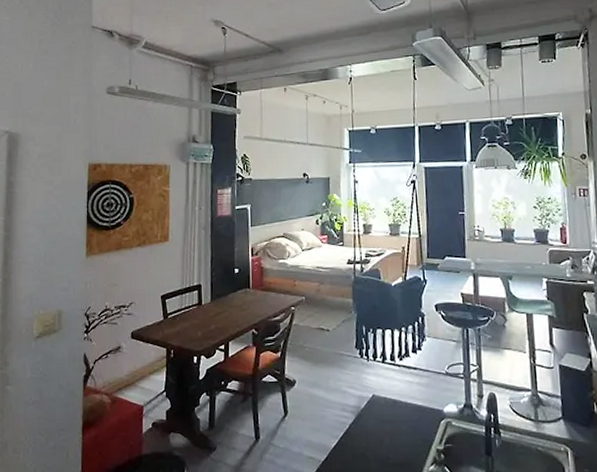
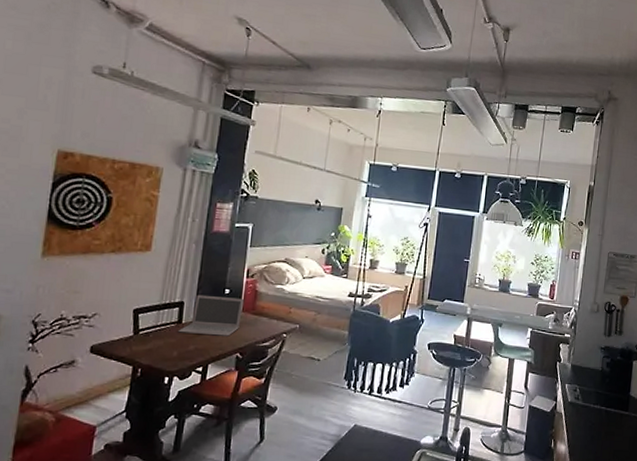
laptop: none [199,276,253,314] -> present [177,294,245,336]

